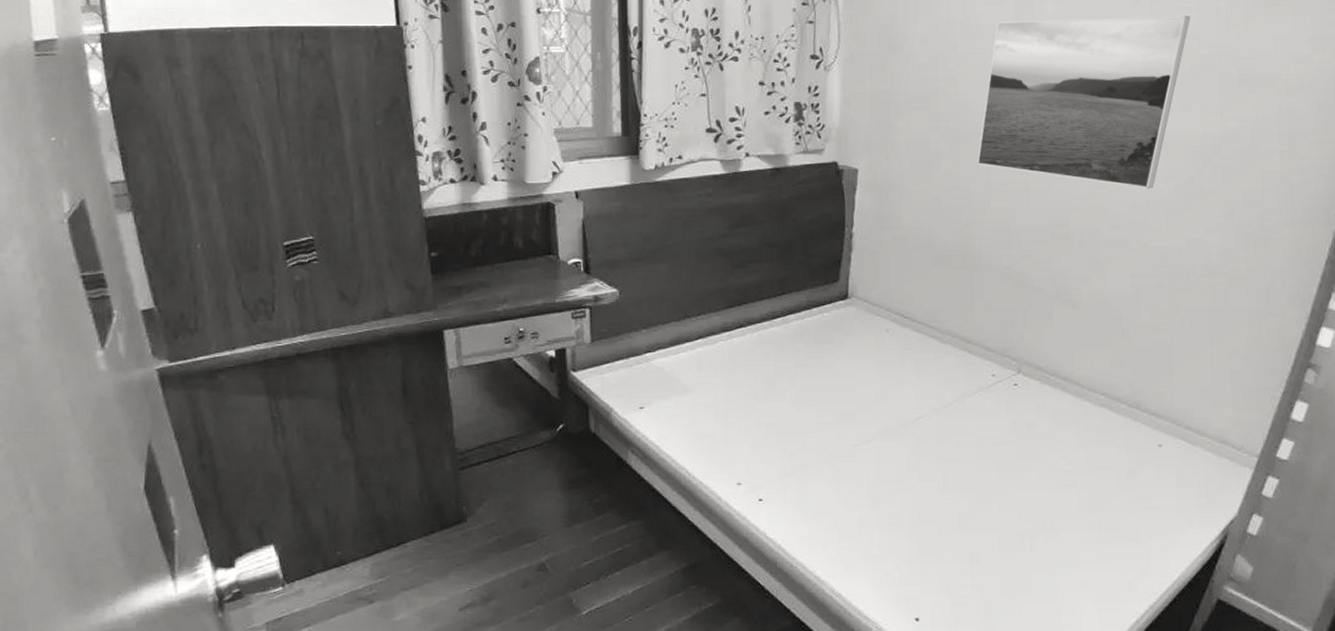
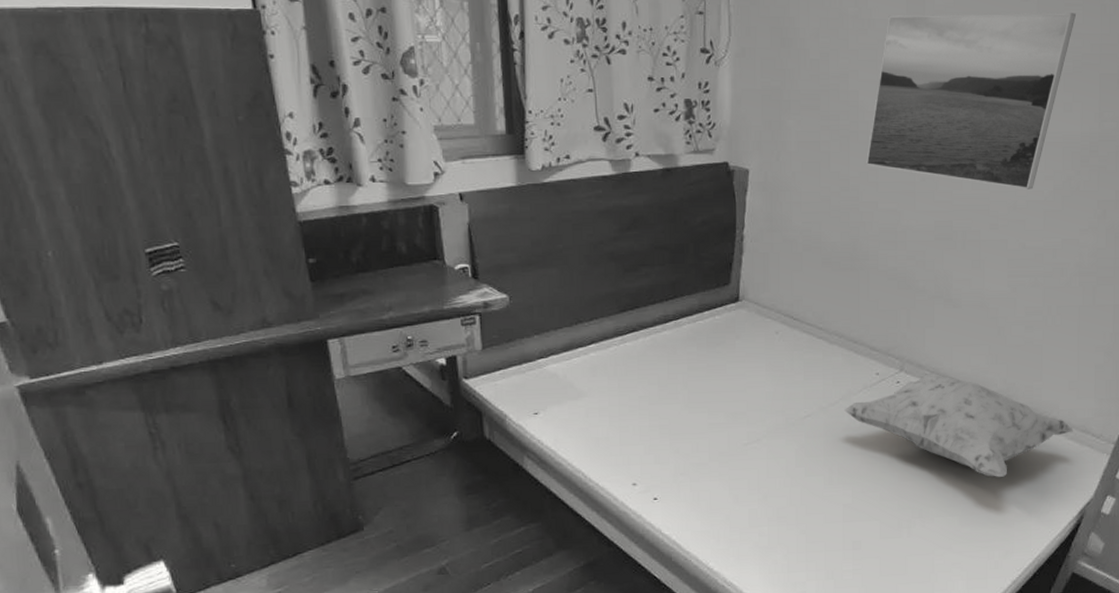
decorative pillow: none [958,375,1210,489] -> present [844,373,1073,477]

